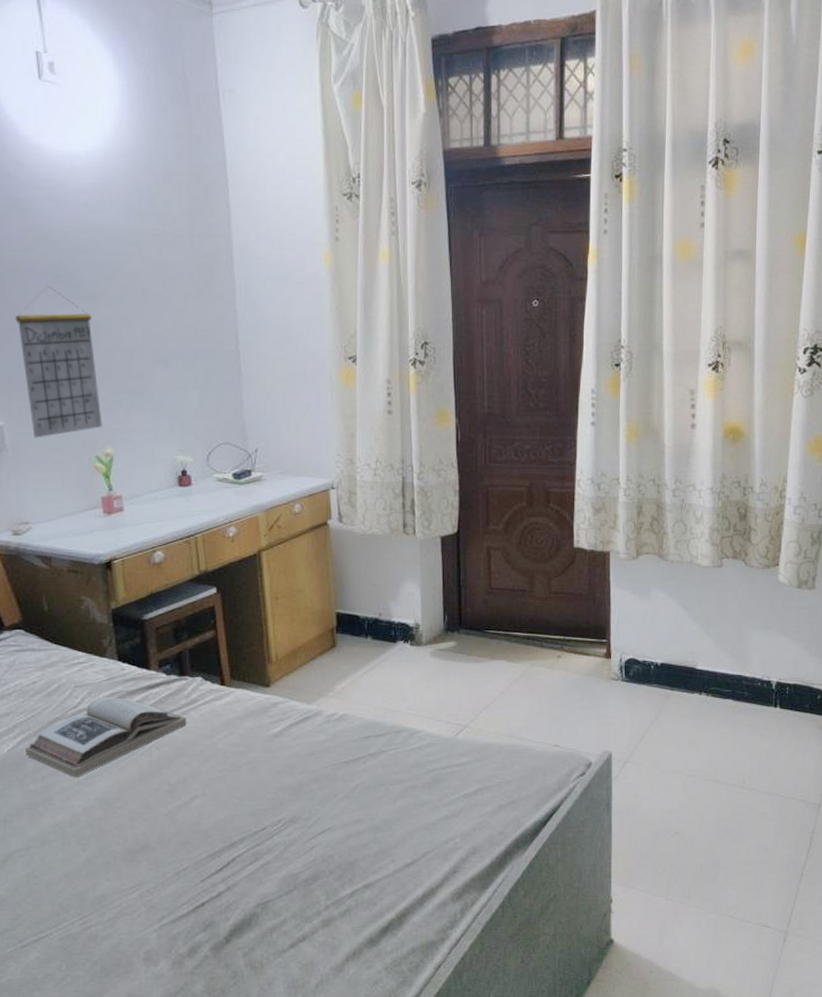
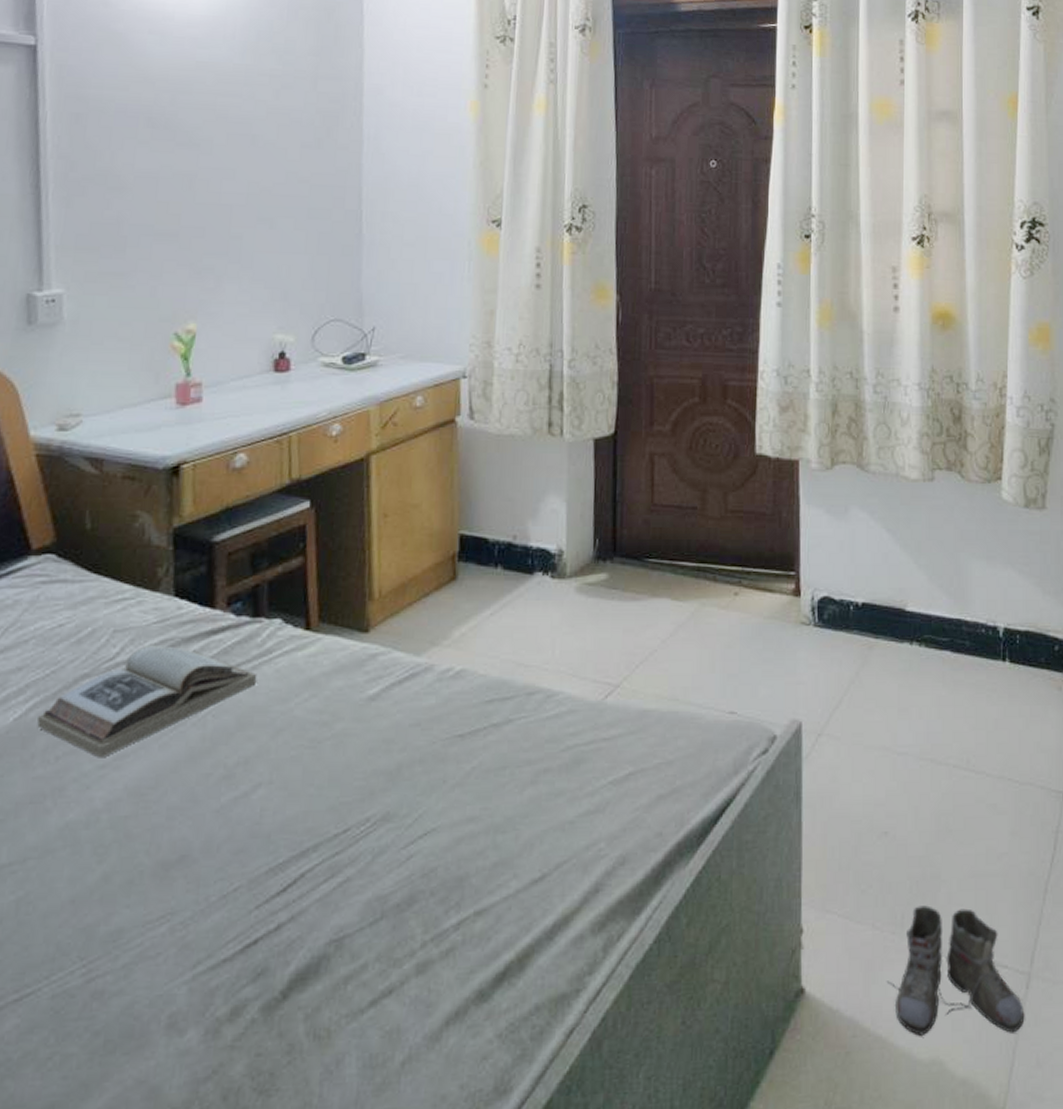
calendar: present [15,286,102,438] -> none [94,129,188,310]
boots: none [676,884,782,972] -> present [886,905,1025,1036]

